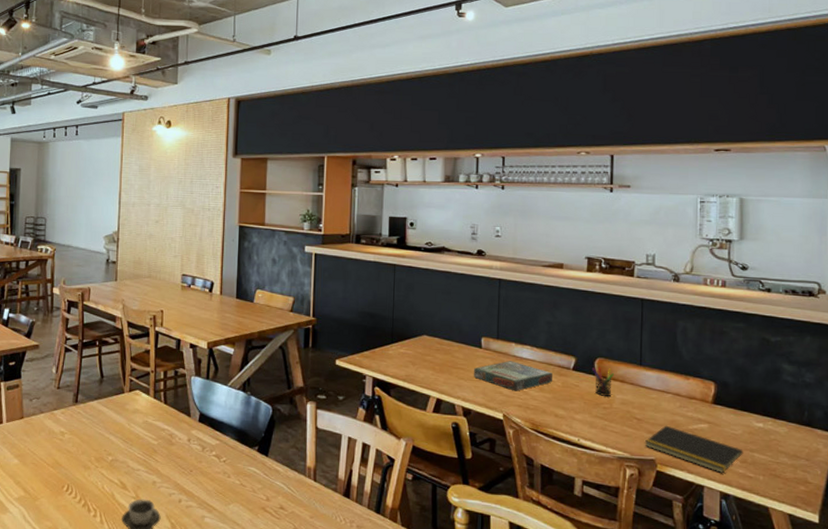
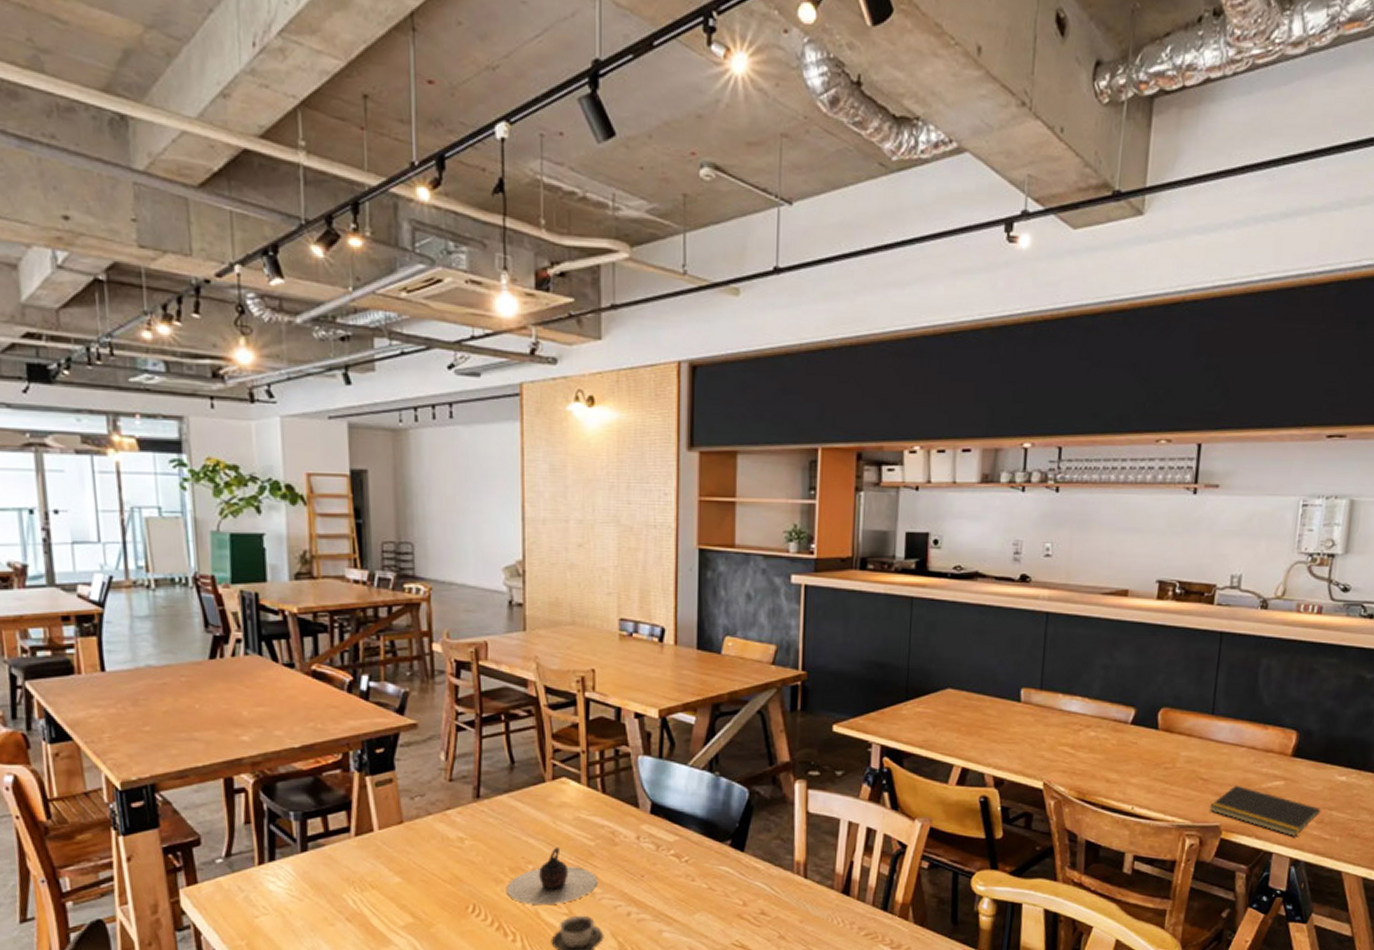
teapot: none [92,443,158,489] -> present [507,847,598,904]
board game: present [474,361,552,391] -> none [1009,716,1106,754]
pen holder: present [591,367,614,396] -> none [1154,718,1180,754]

